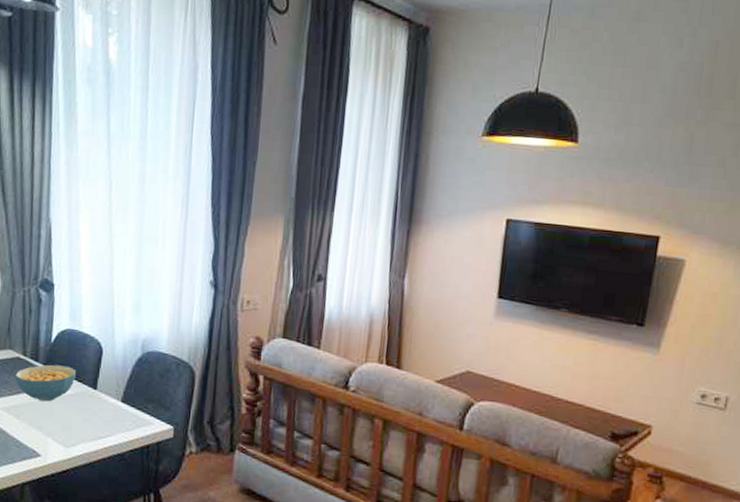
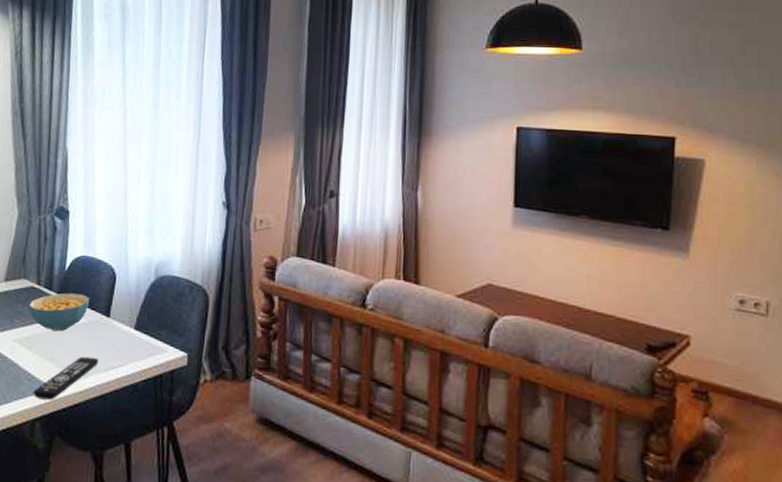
remote control: none [22,426,87,466] -> present [33,356,99,400]

